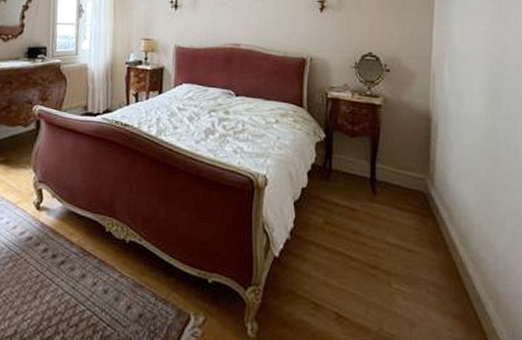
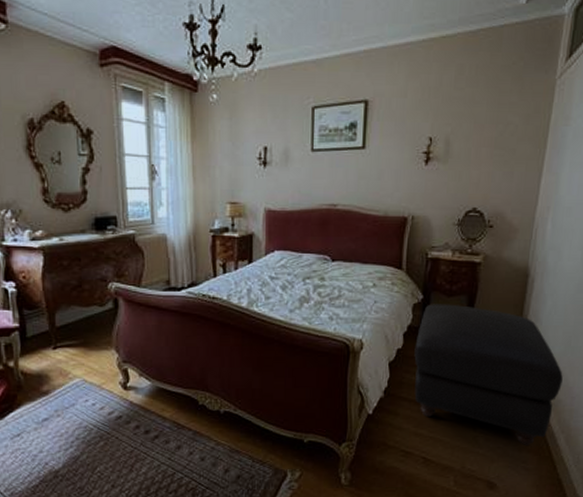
ottoman: none [319,143,482,311] -> present [414,304,563,446]

